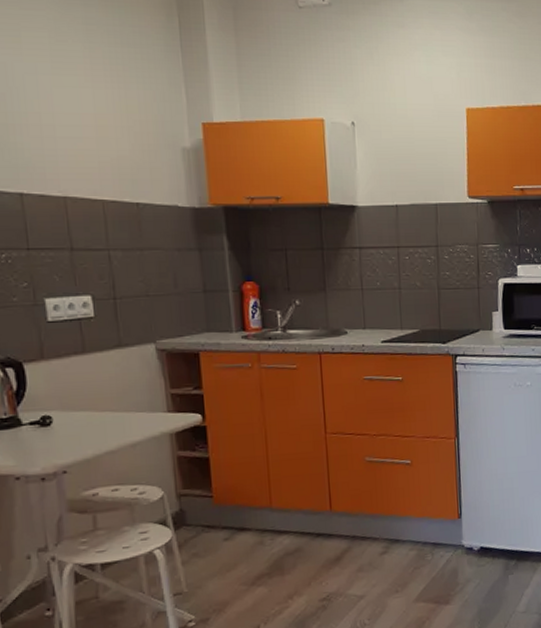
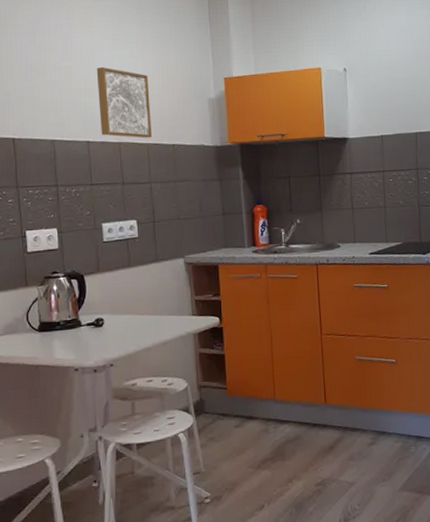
wall art: none [28,98,108,194] -> present [96,67,152,139]

